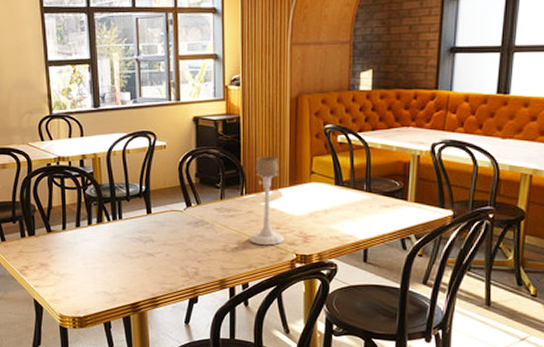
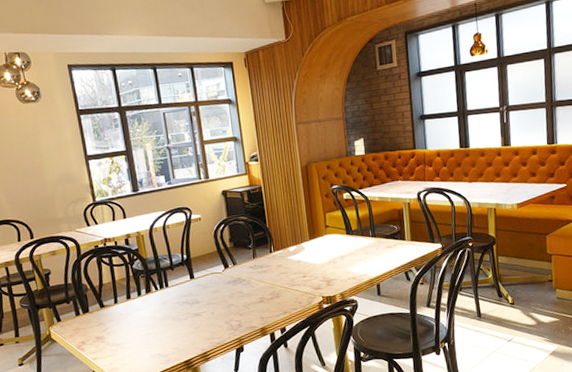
candle holder: present [249,156,285,246] -> none [279,216,312,293]

